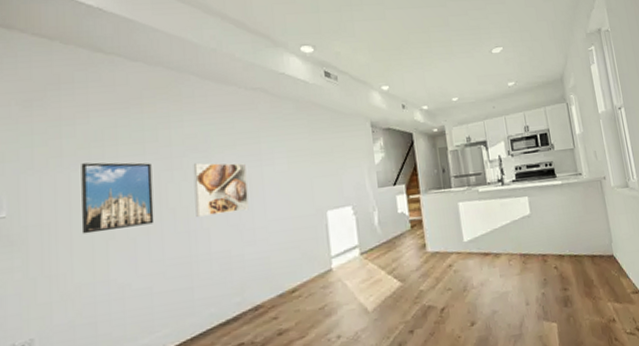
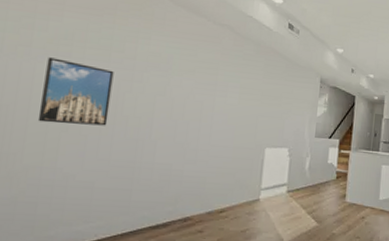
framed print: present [193,162,249,217] -> none [146,80,201,132]

